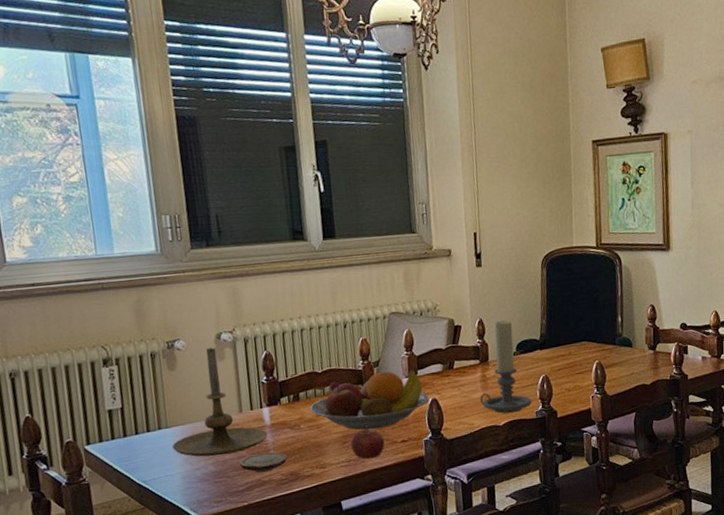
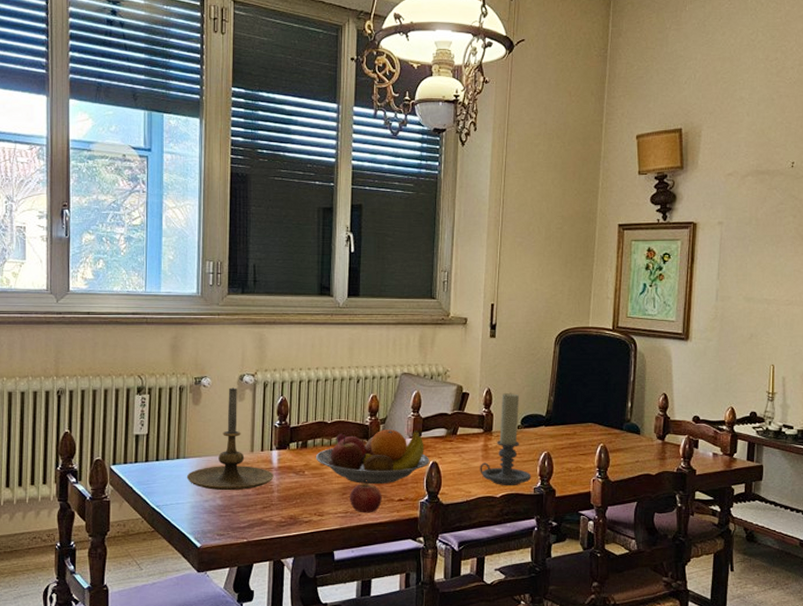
wood slice: present [239,452,287,473] -> none [244,494,289,512]

